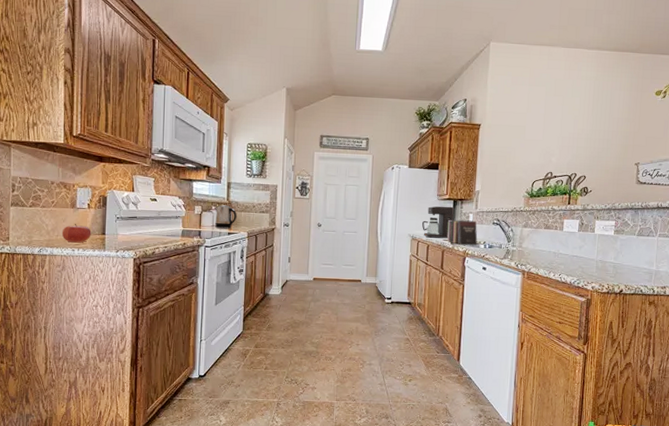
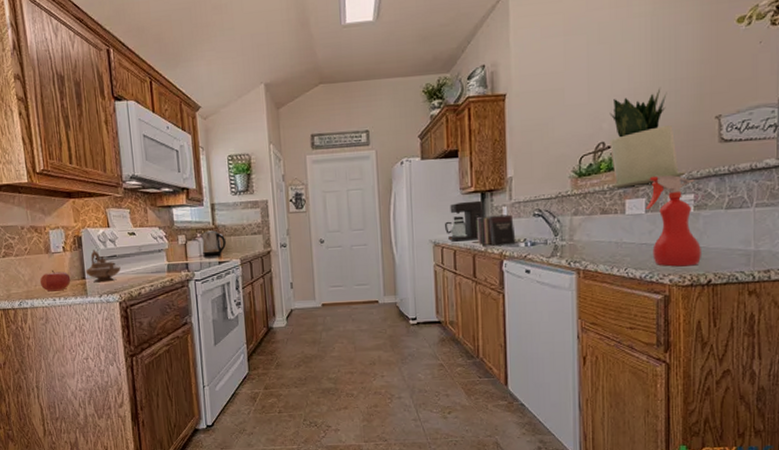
teapot: none [106,210,139,240] -> present [85,250,121,283]
planter: none [554,136,611,211] -> present [609,88,687,189]
spray bottle: none [578,203,617,278] -> present [645,175,701,267]

